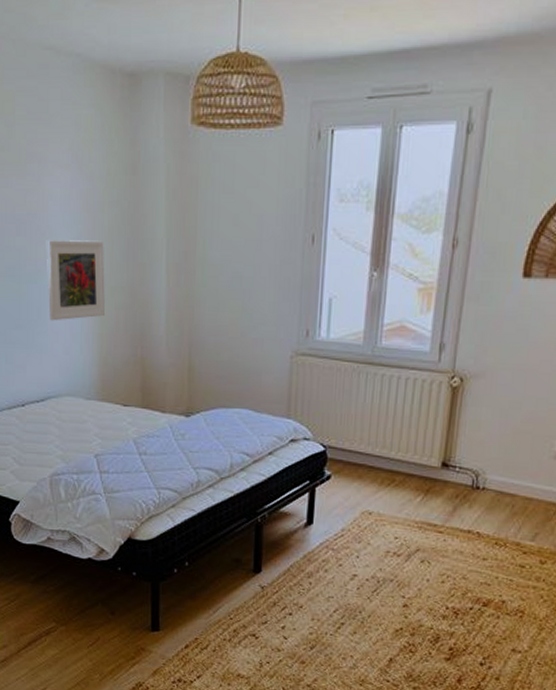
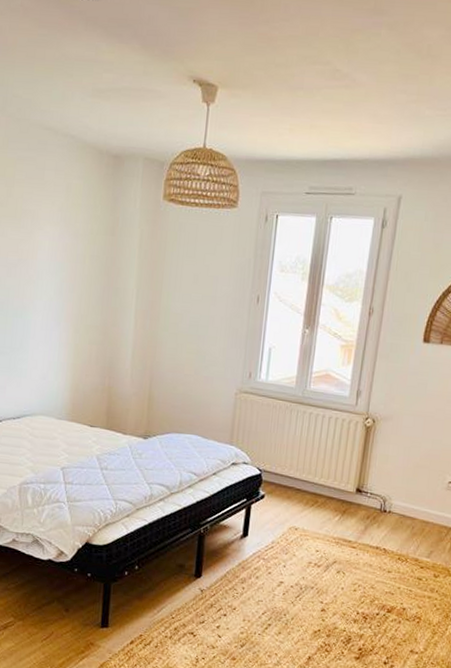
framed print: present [46,240,105,321] -> none [30,282,83,351]

